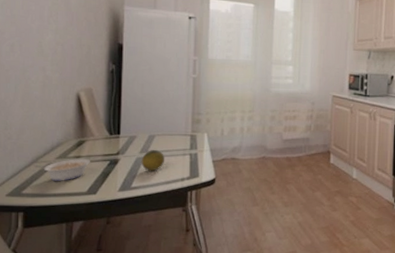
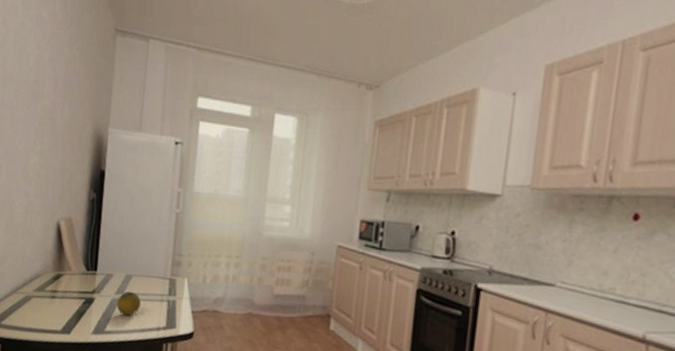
legume: present [34,159,90,181] -> none [13,293,66,316]

